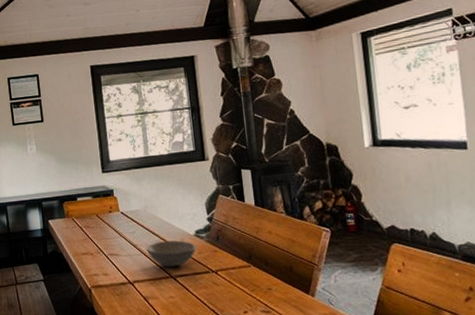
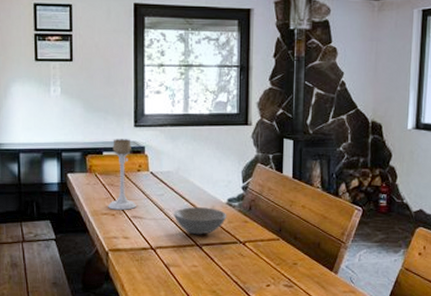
candle holder: none [84,184,112,249] -> present [108,139,136,210]

